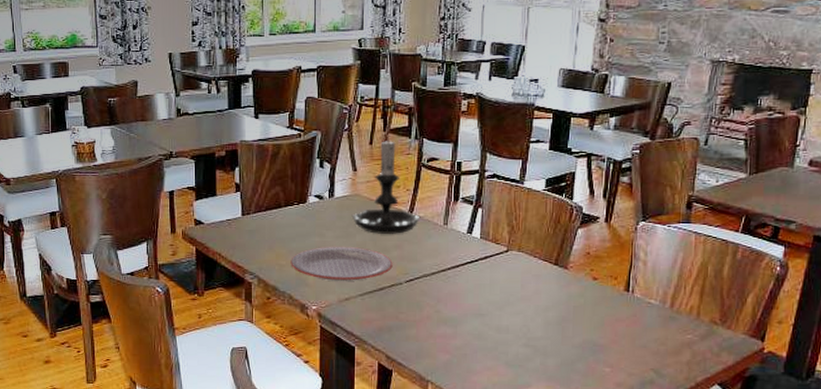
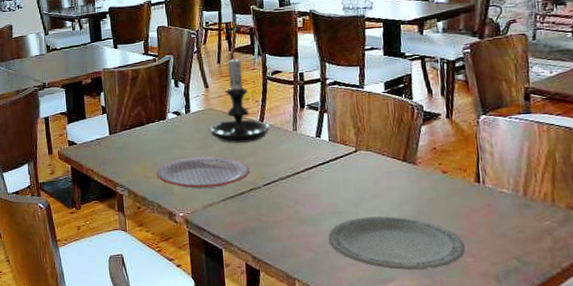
plate: none [467,321,605,377] -> present [328,216,465,270]

